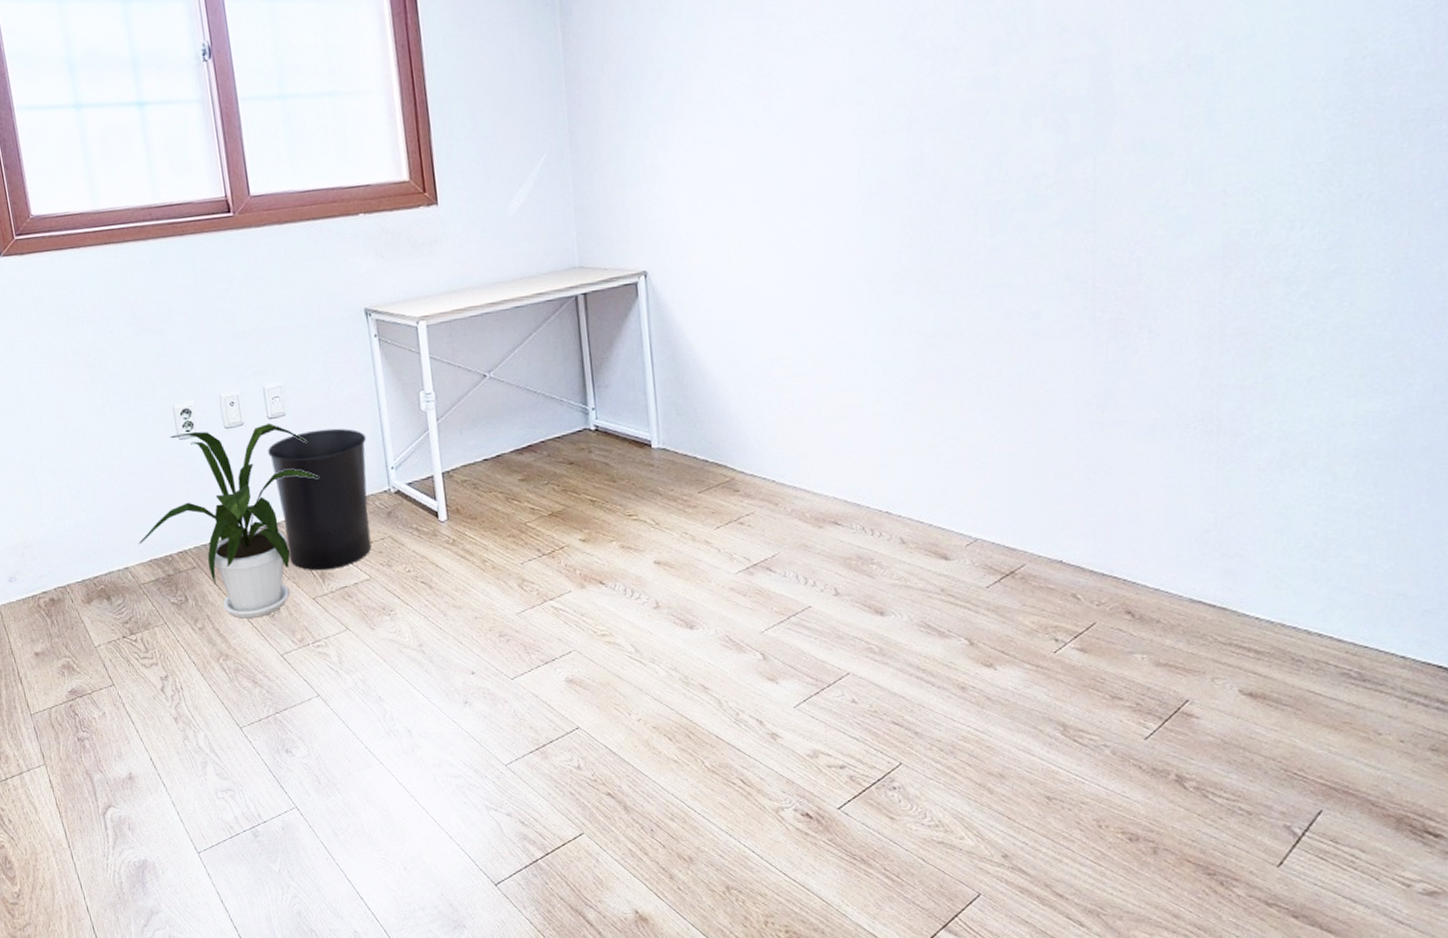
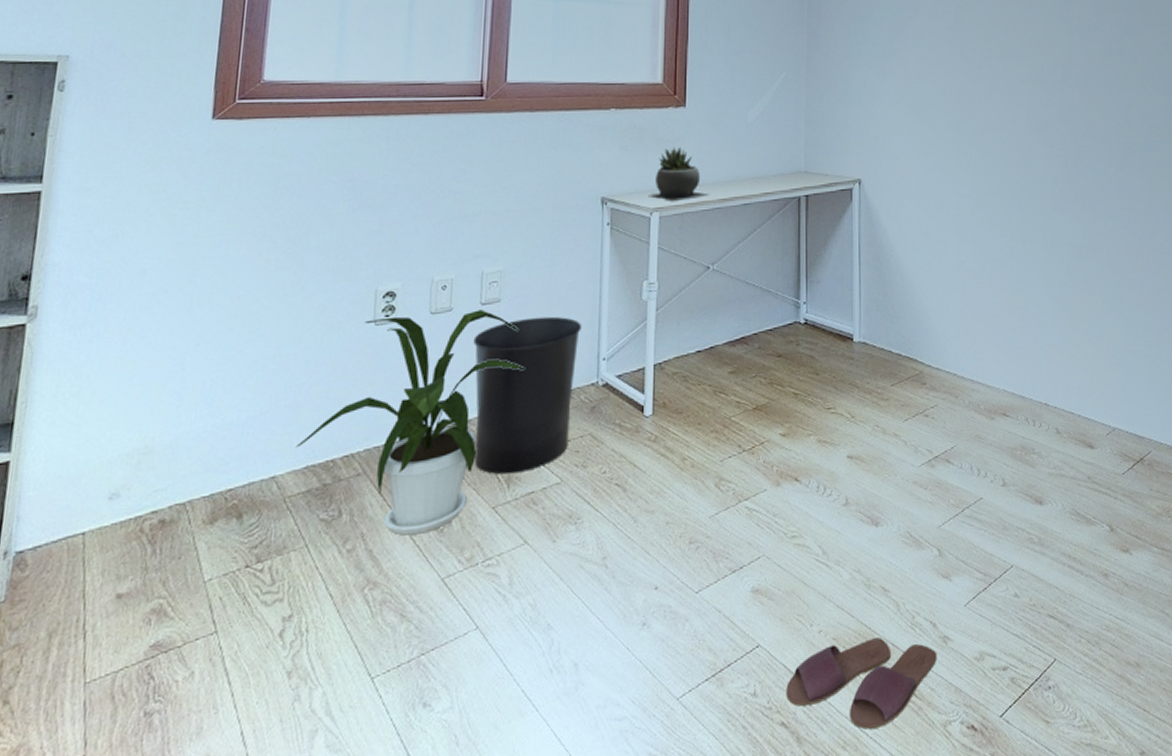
succulent plant: none [412,249,476,309] -> present [648,146,709,201]
slippers: none [609,730,766,806] -> present [786,637,937,730]

